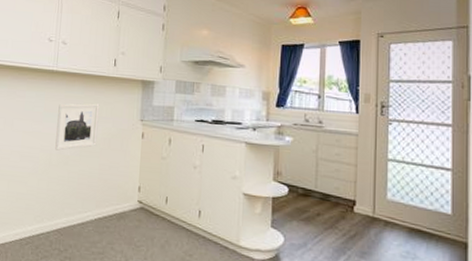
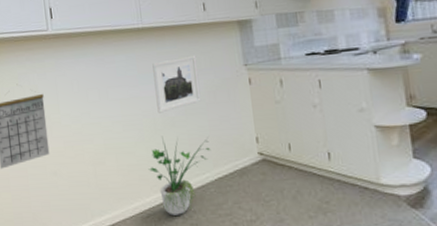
potted plant: none [36,172,97,247] -> present [148,137,211,215]

